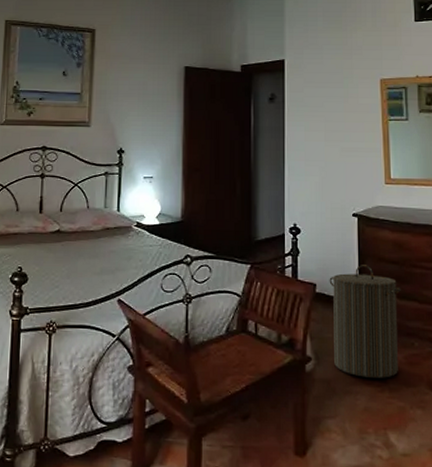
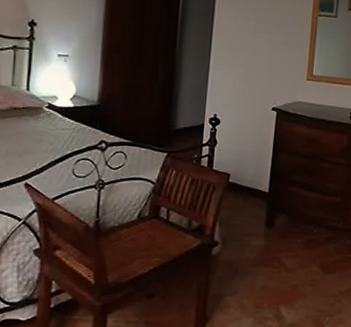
laundry hamper: present [329,265,401,378] -> none [239,157,308,261]

